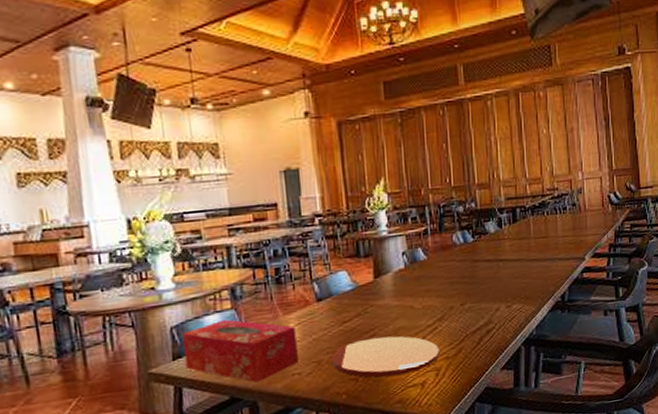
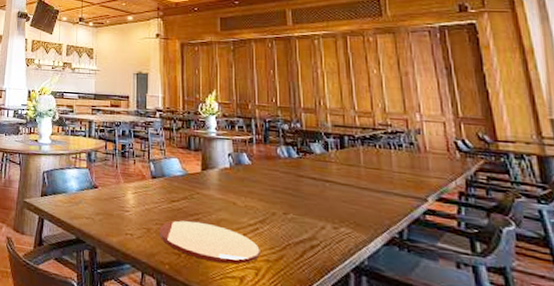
tissue box: present [182,319,298,383] -> none [49,175,132,232]

